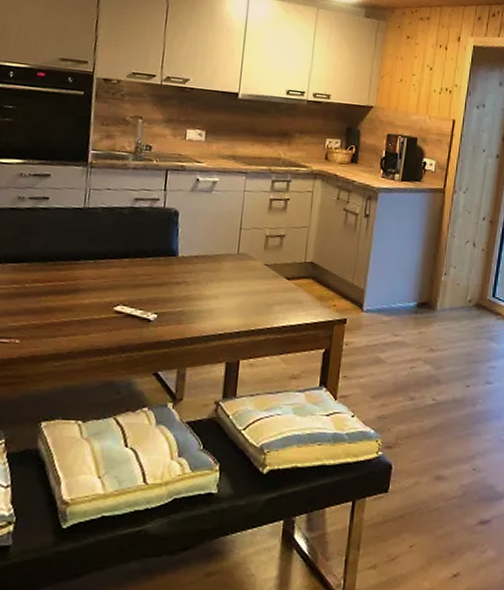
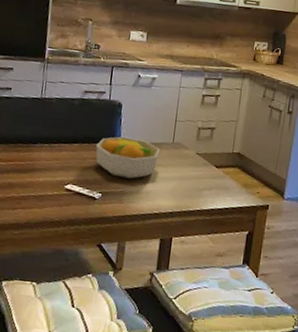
fruit bowl: none [149,248,224,296] -> present [95,136,160,179]

